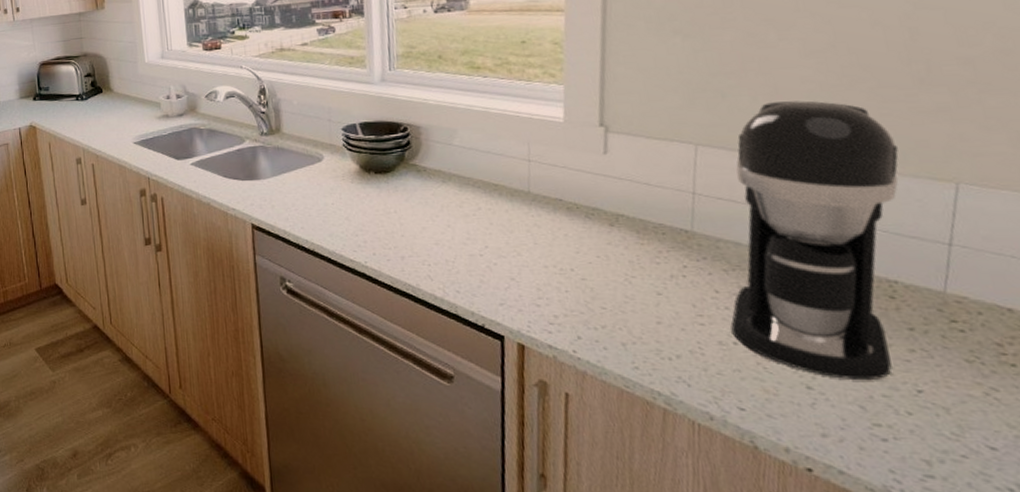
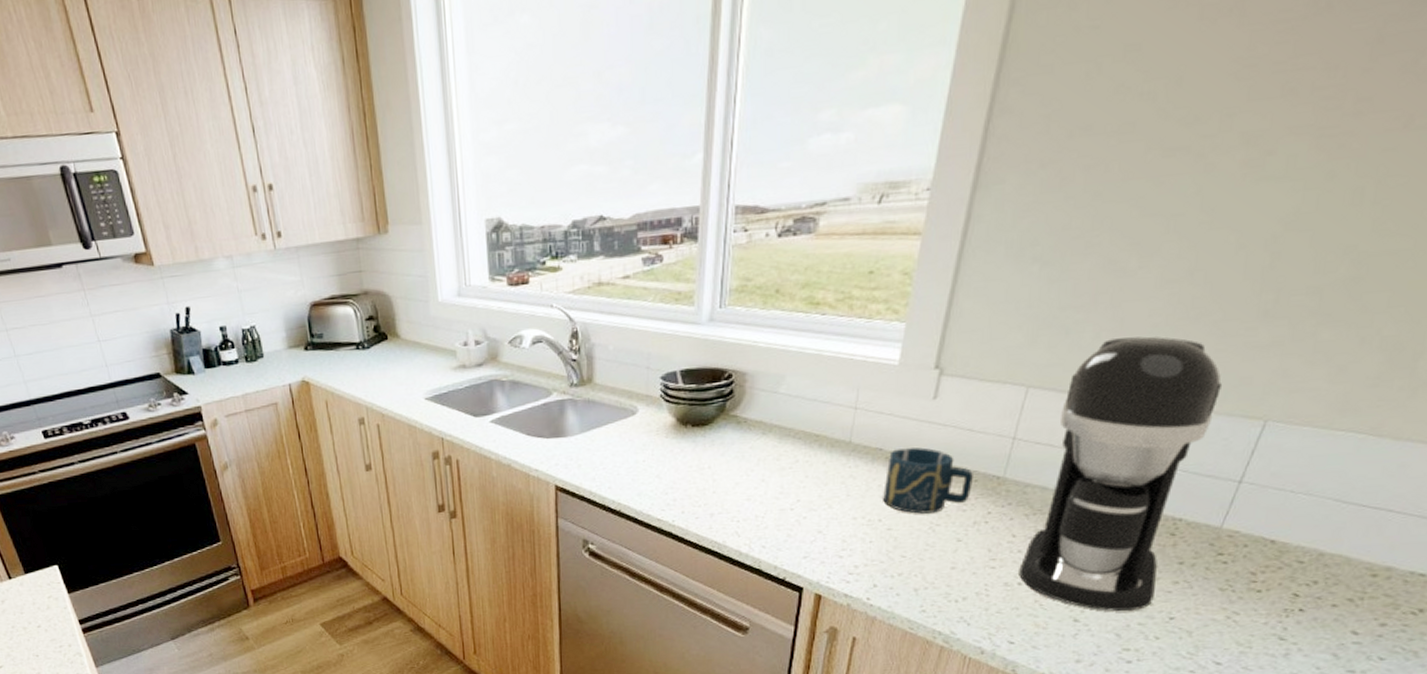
cup: none [570,198,661,265] -> present [883,447,973,514]

